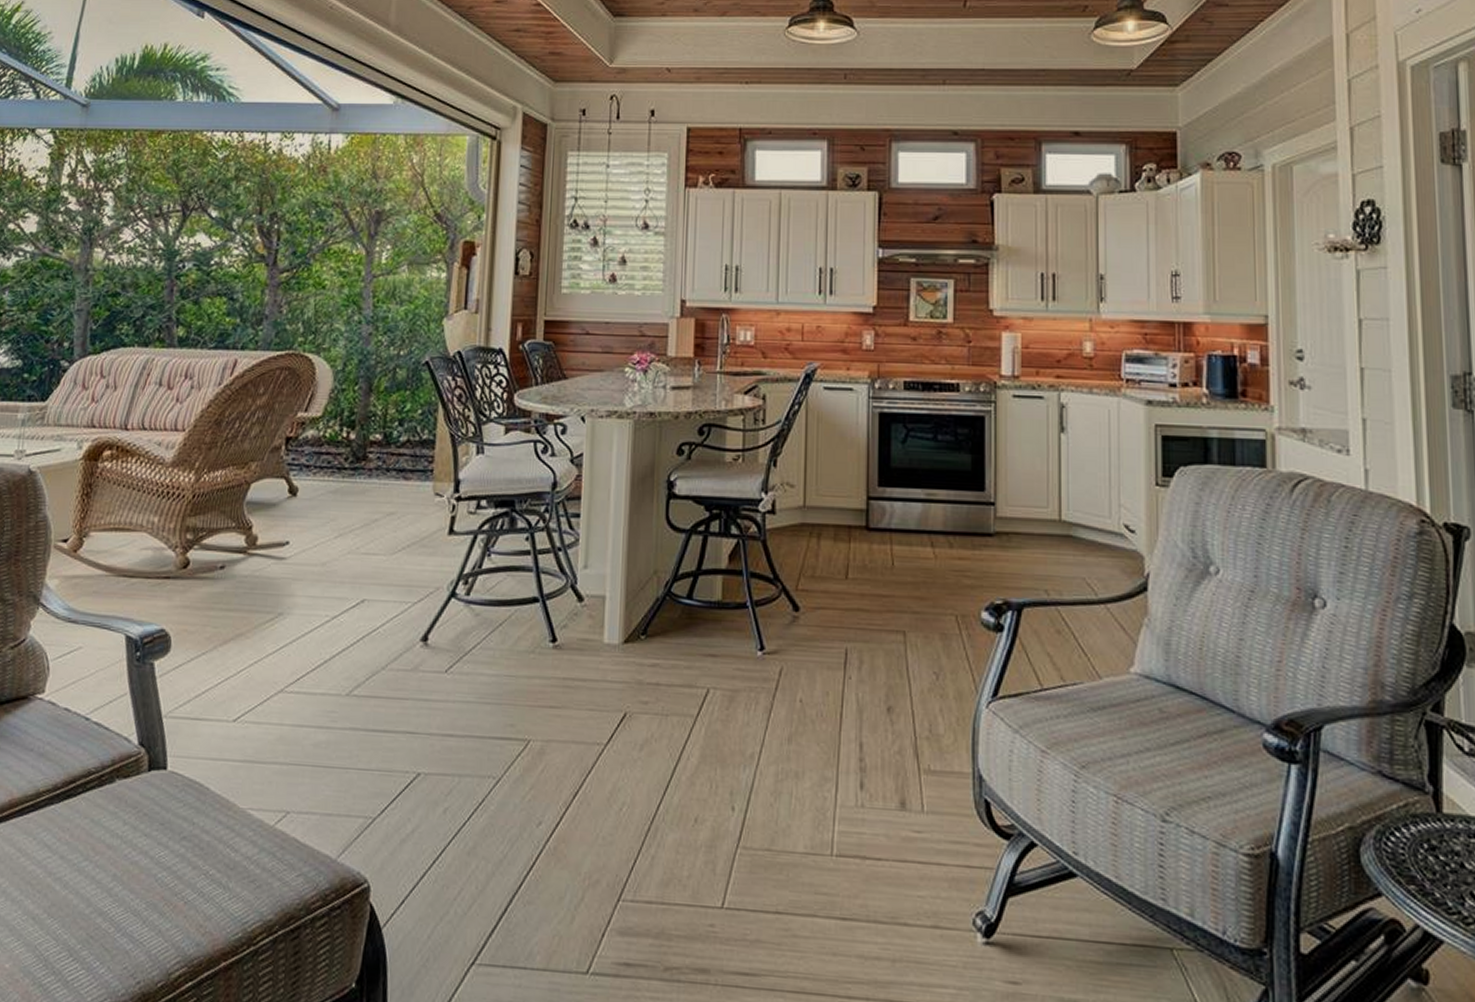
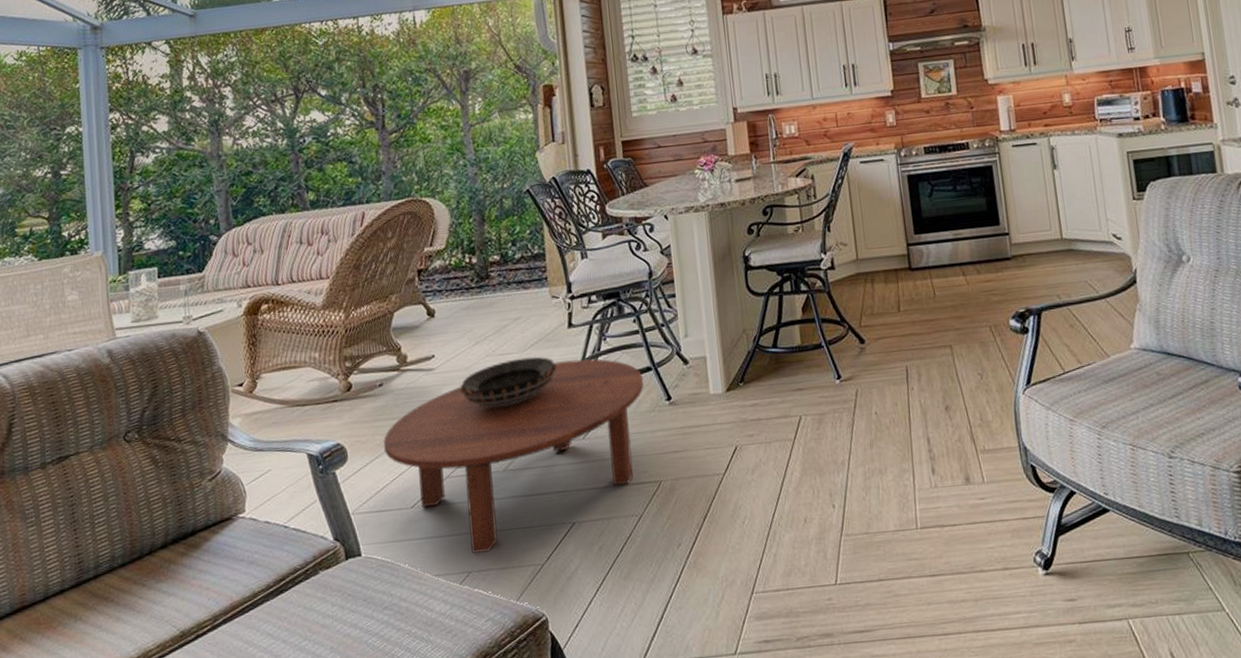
coffee table: none [213,572,528,792] -> present [383,359,644,554]
decorative bowl: none [312,561,428,617] -> present [460,356,557,408]

